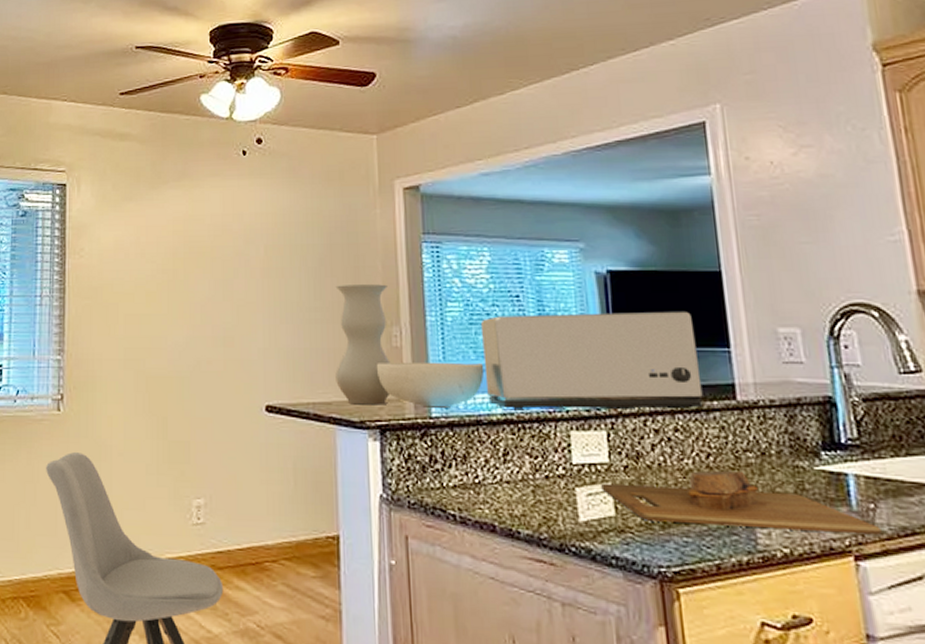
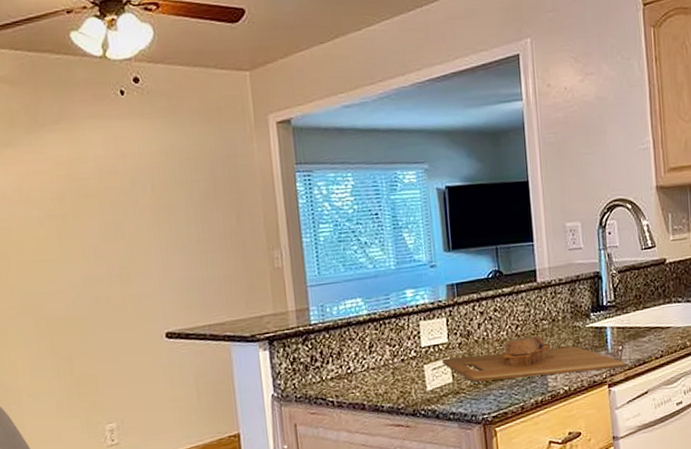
vase: present [335,284,391,405] -> none [221,212,276,322]
bowl: present [376,361,485,408] -> none [262,274,352,316]
toaster: present [480,311,703,409] -> none [347,215,514,310]

